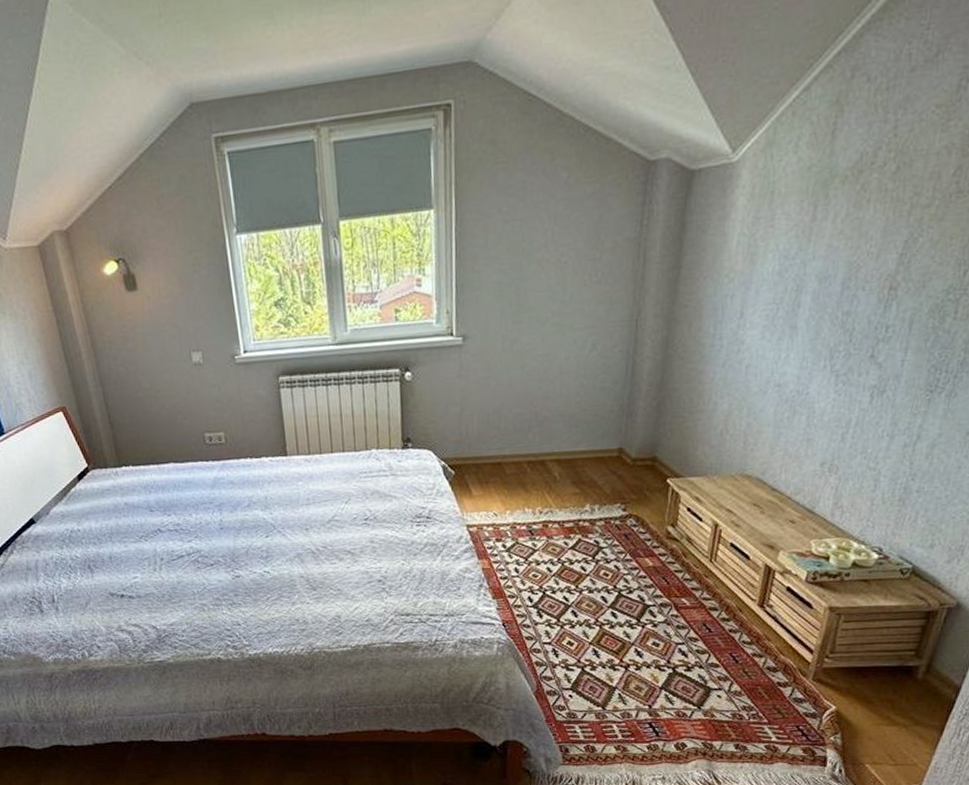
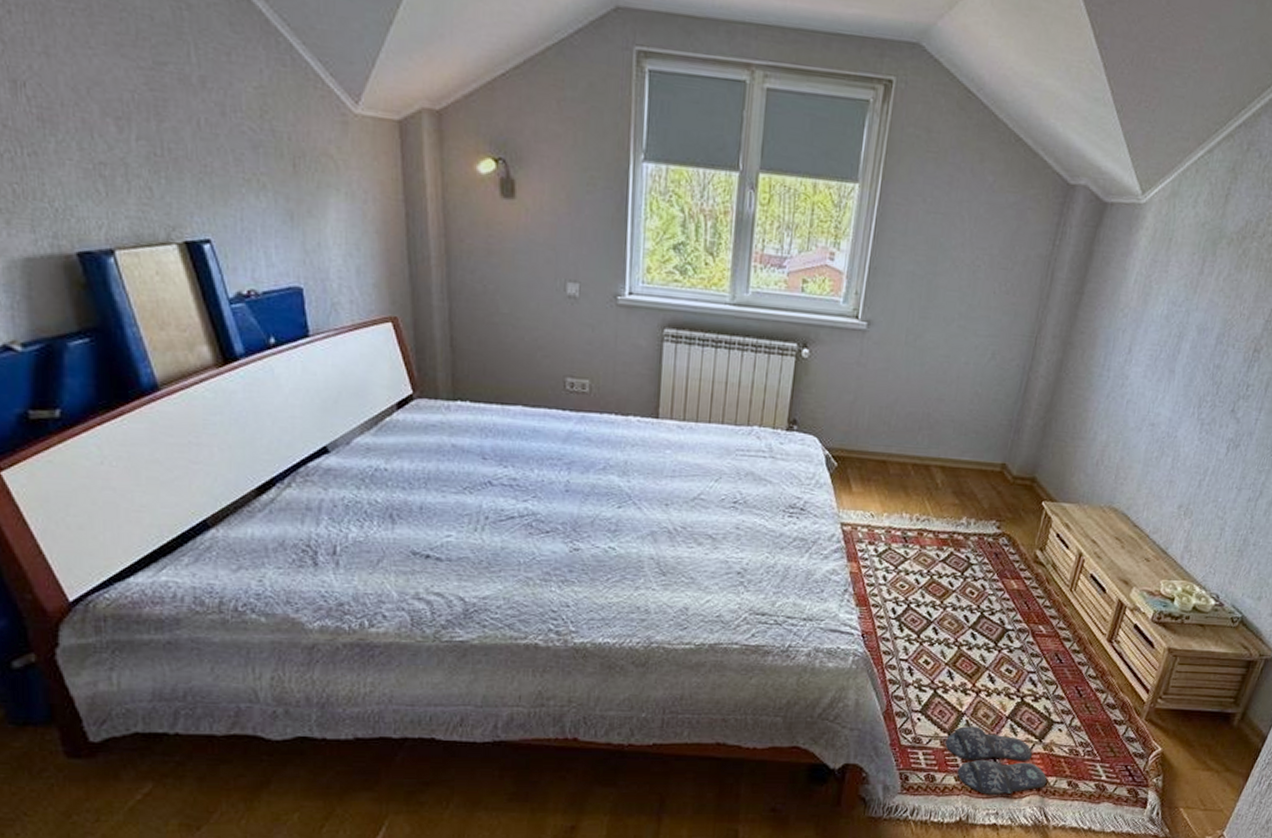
slippers: none [601,699,713,761] -> present [945,726,1047,795]

